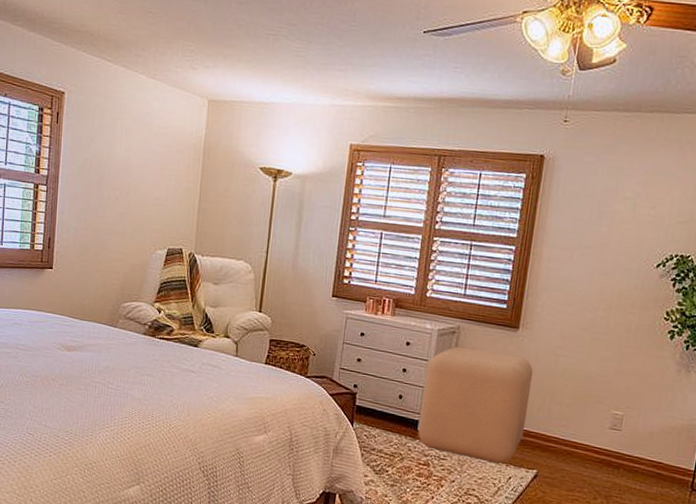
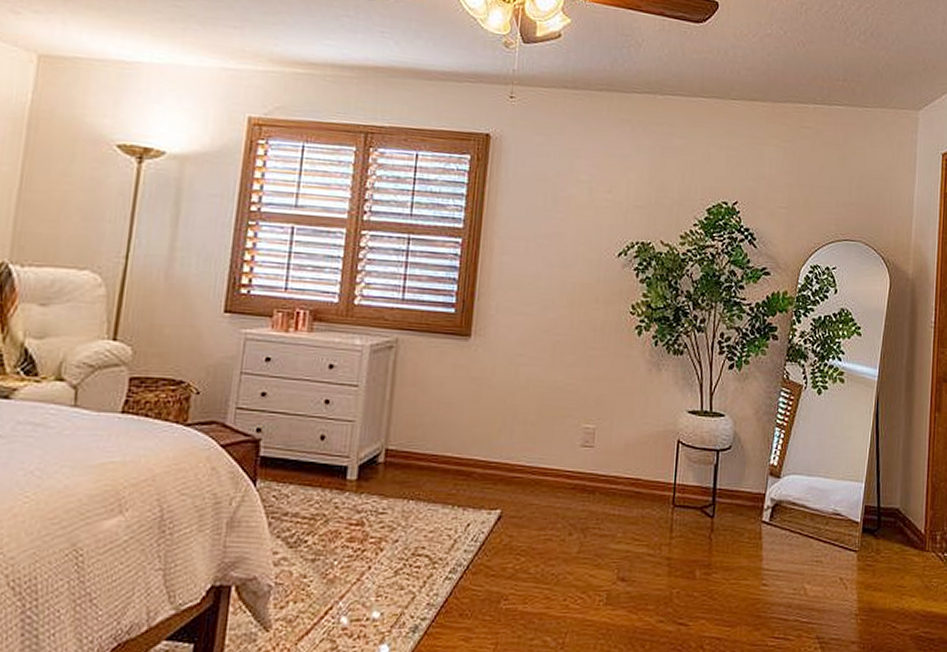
cube: present [418,346,533,464] -> none [347,364,491,509]

